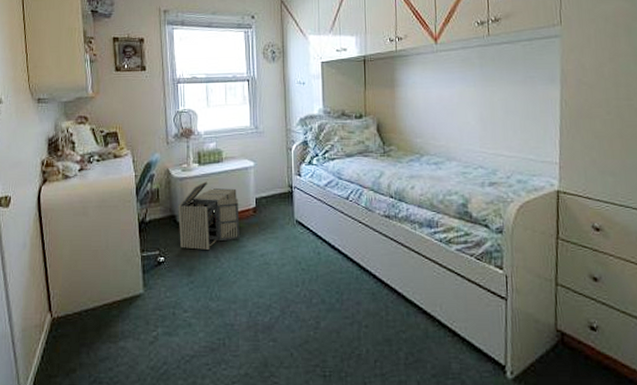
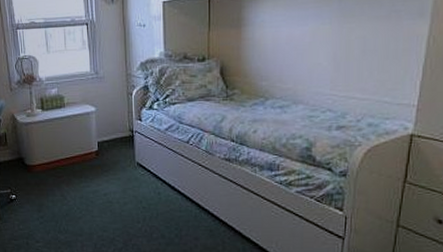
storage bin: present [178,181,240,250] -> none [25,126,84,189]

